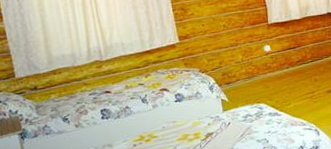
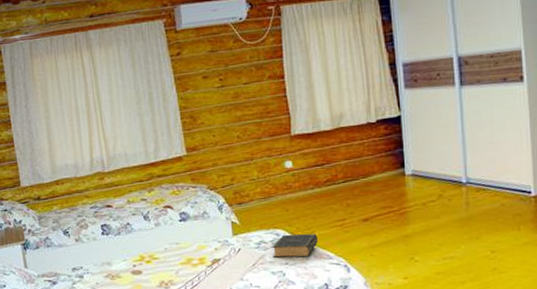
book: none [256,105,294,128] -> present [272,234,319,258]

